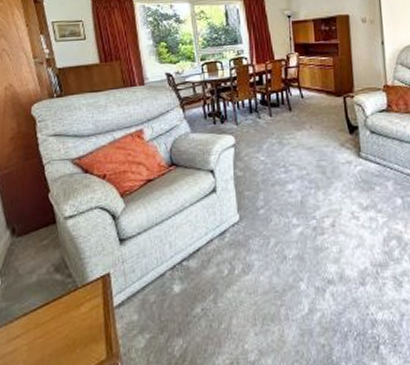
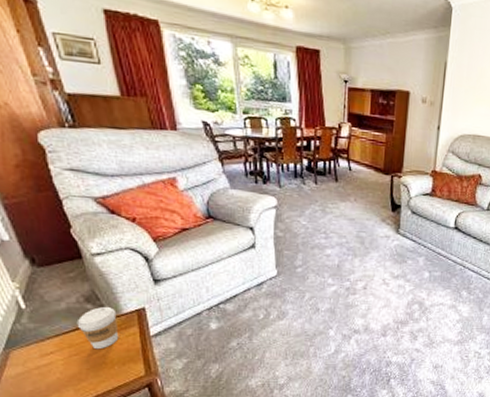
coffee cup: none [45,274,84,329] -> present [76,306,119,350]

